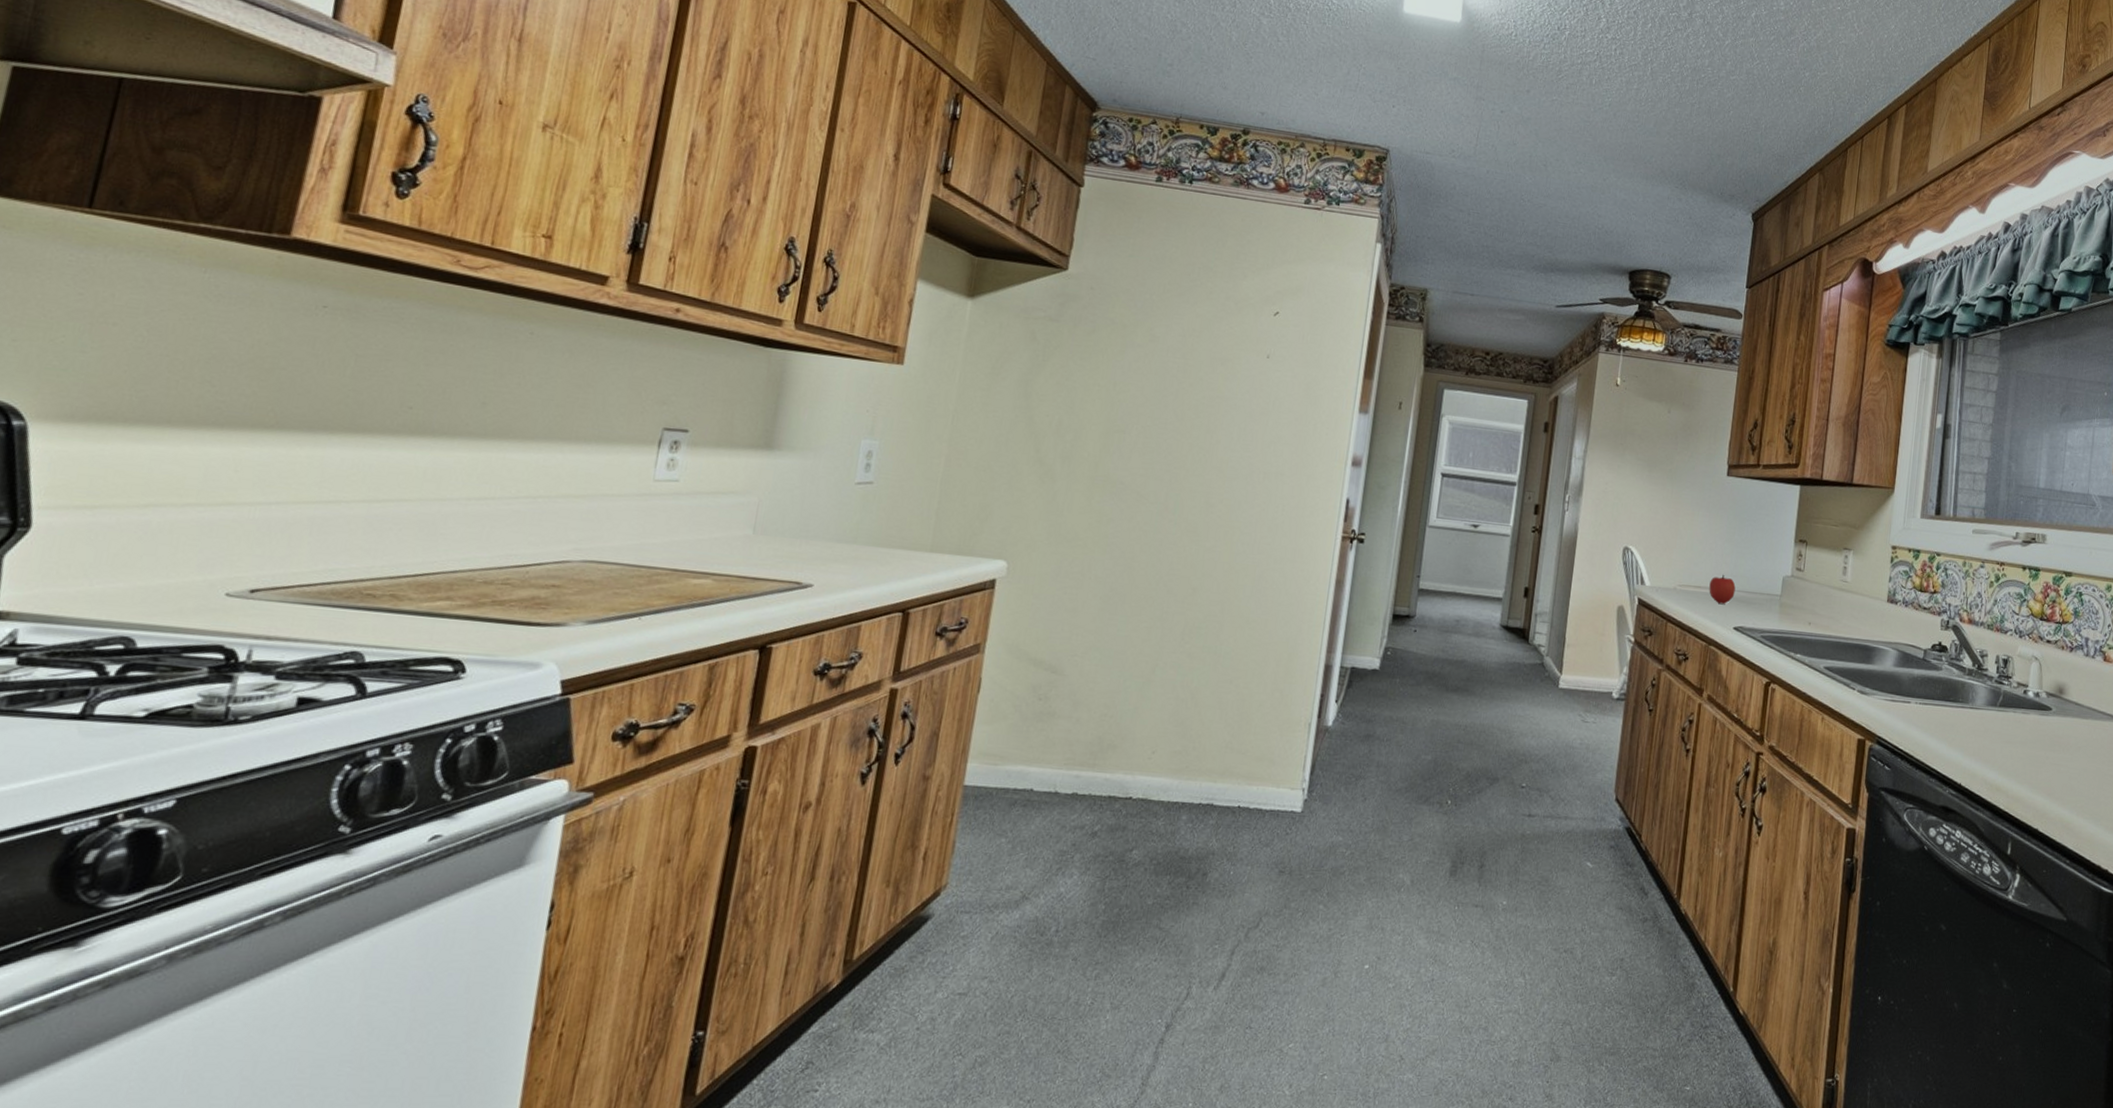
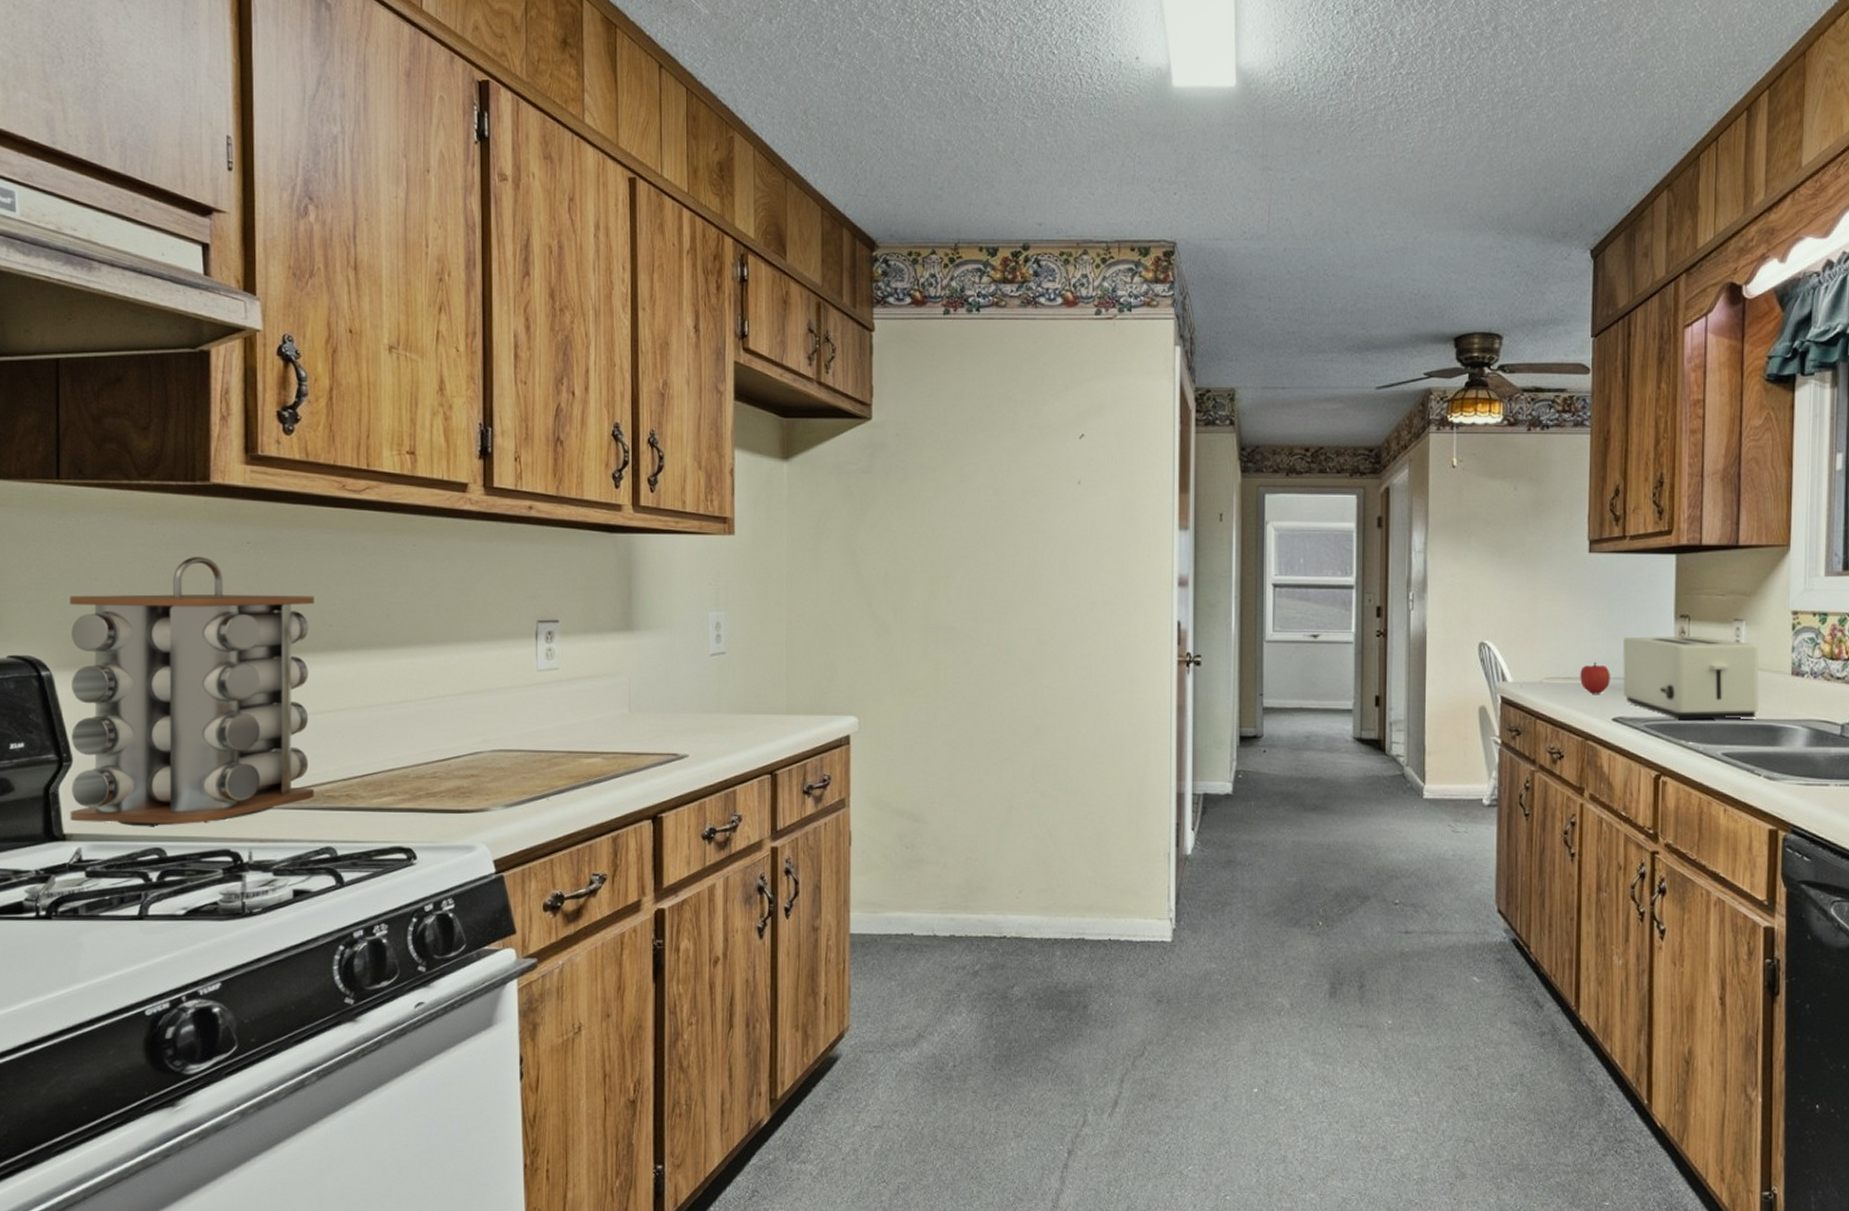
spice rack: none [10,313,397,613] -> present [69,556,314,826]
toaster: none [1745,555,1862,638] -> present [1623,636,1759,720]

